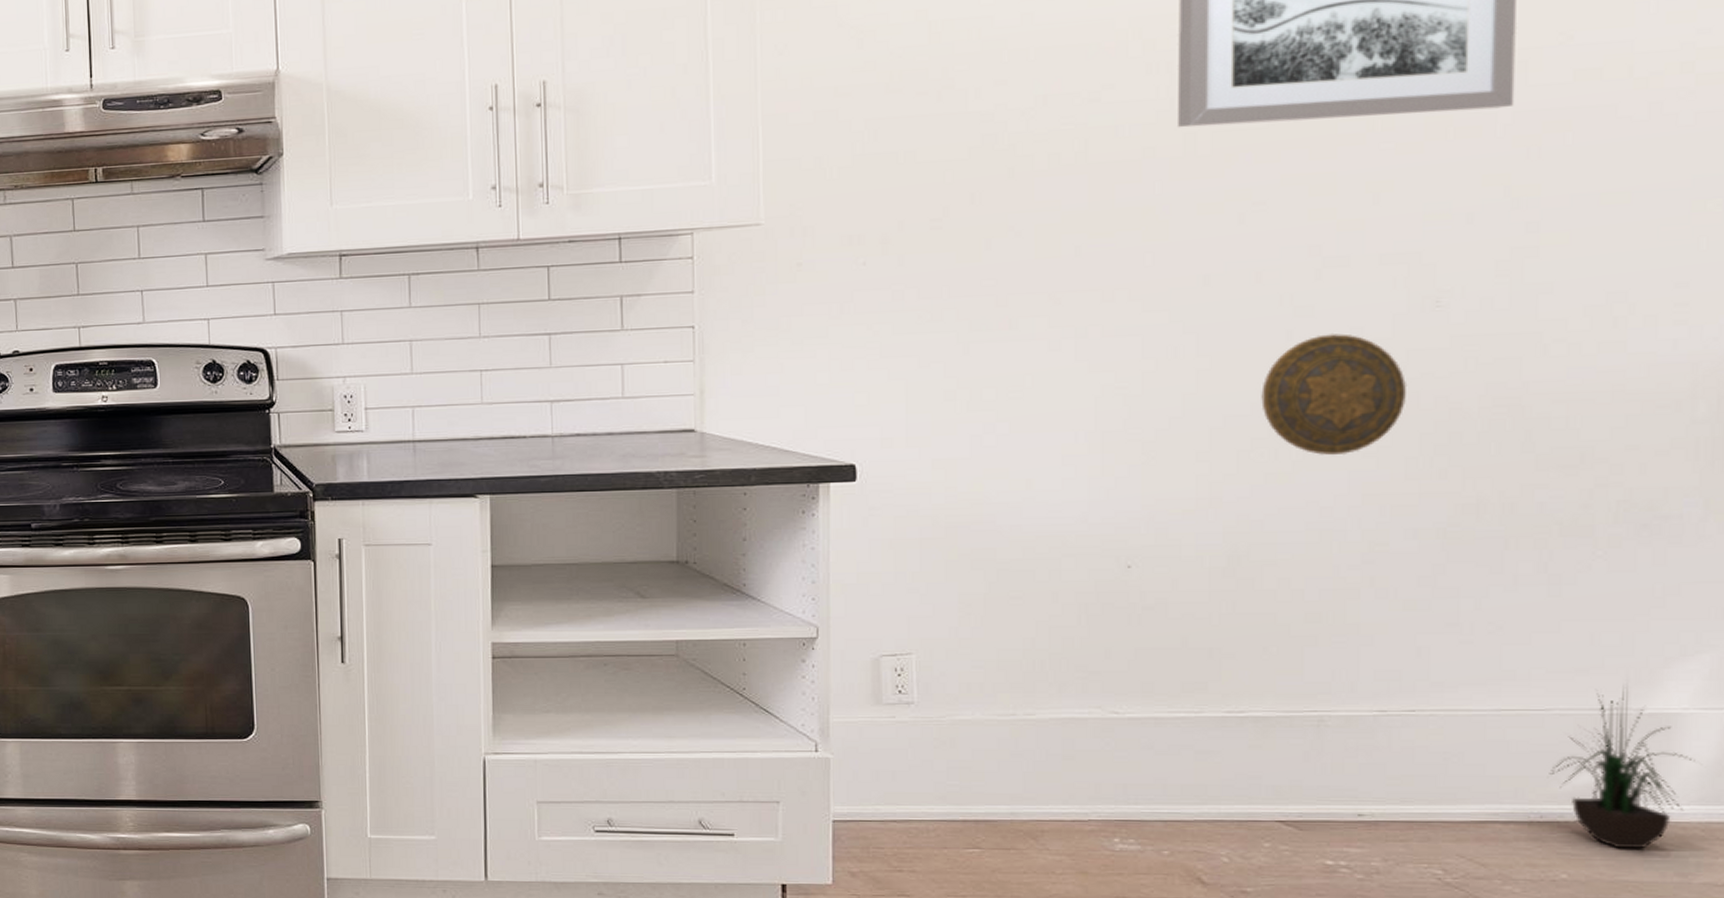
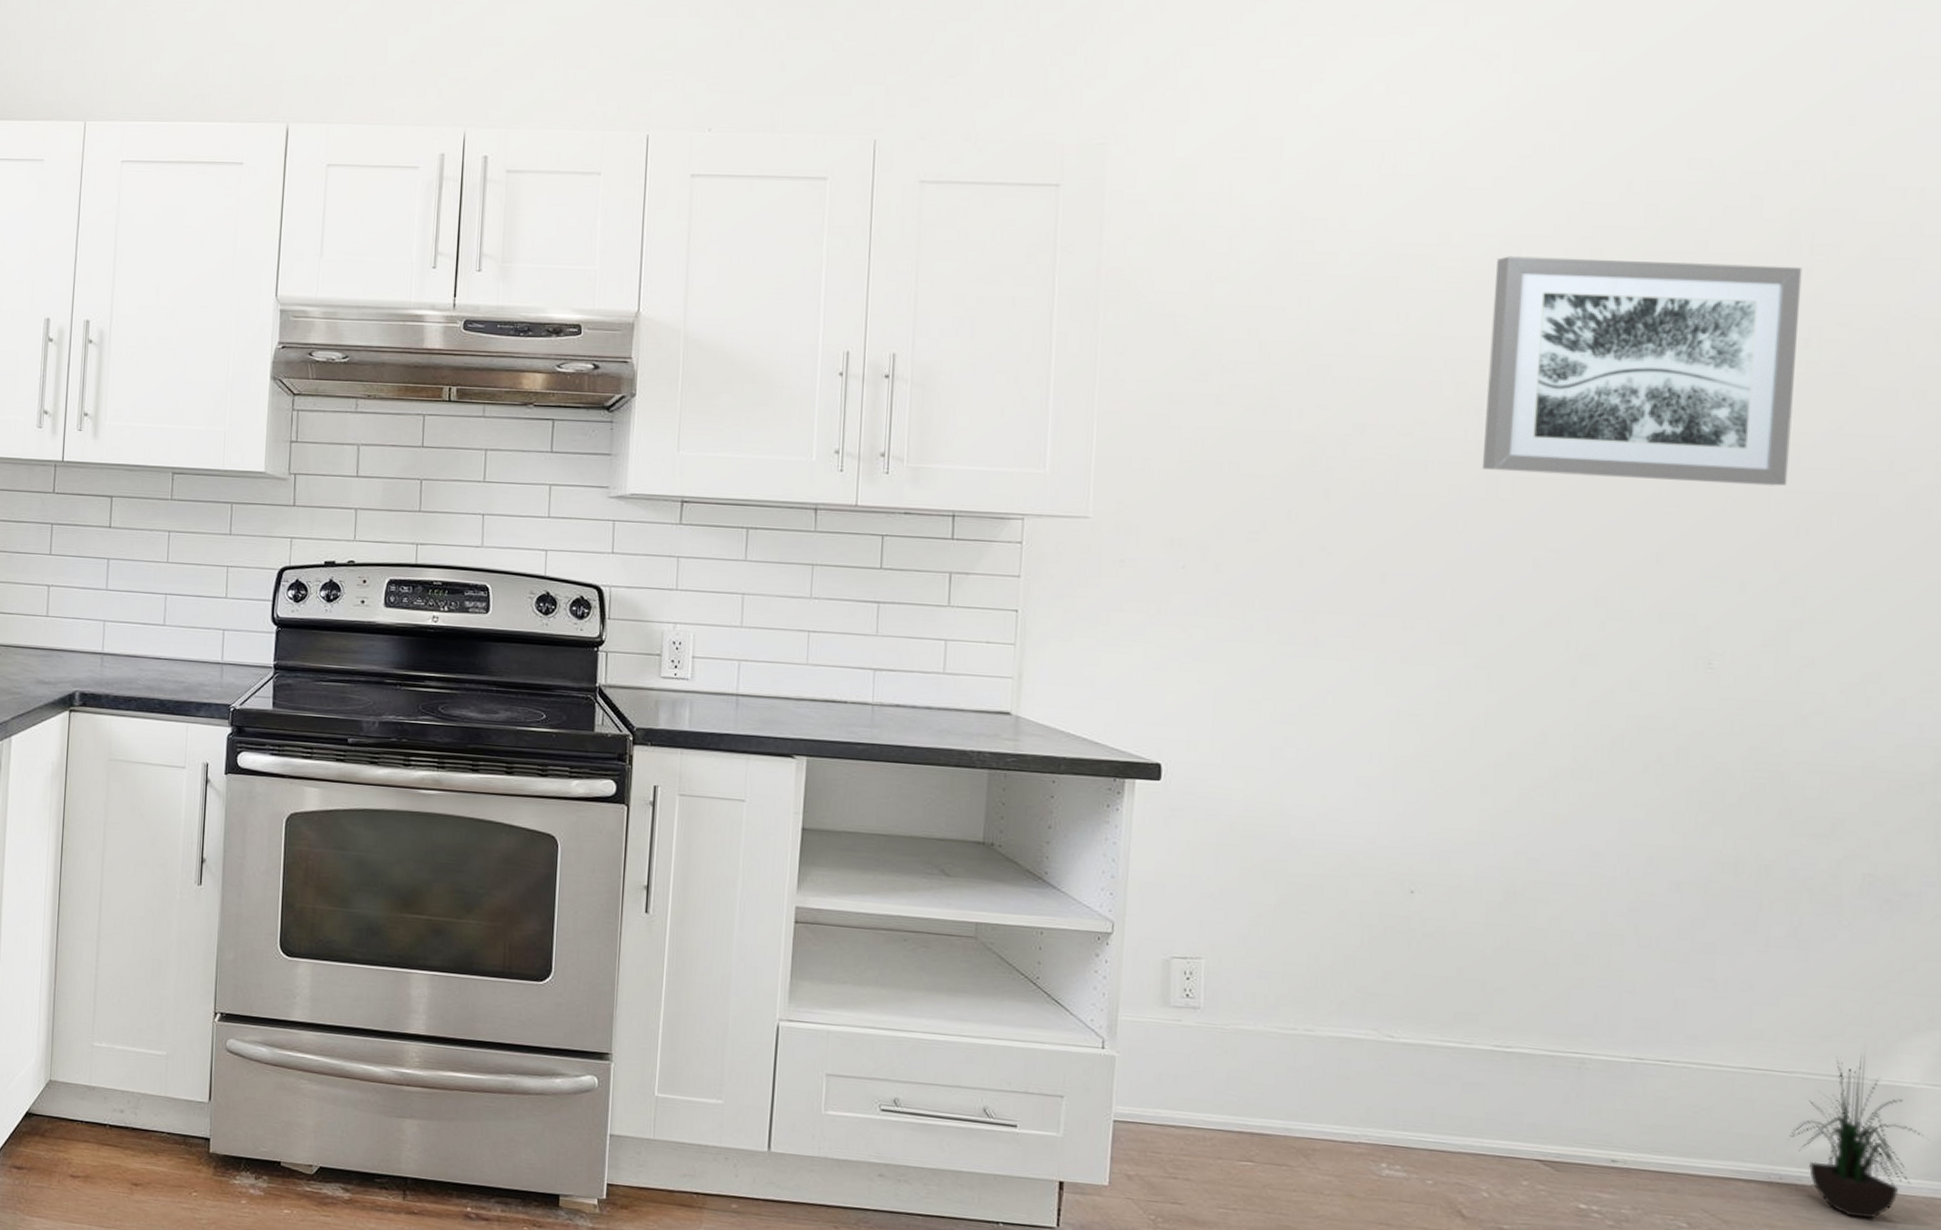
decorative plate: present [1261,334,1408,456] -> none [1543,683,1679,803]

